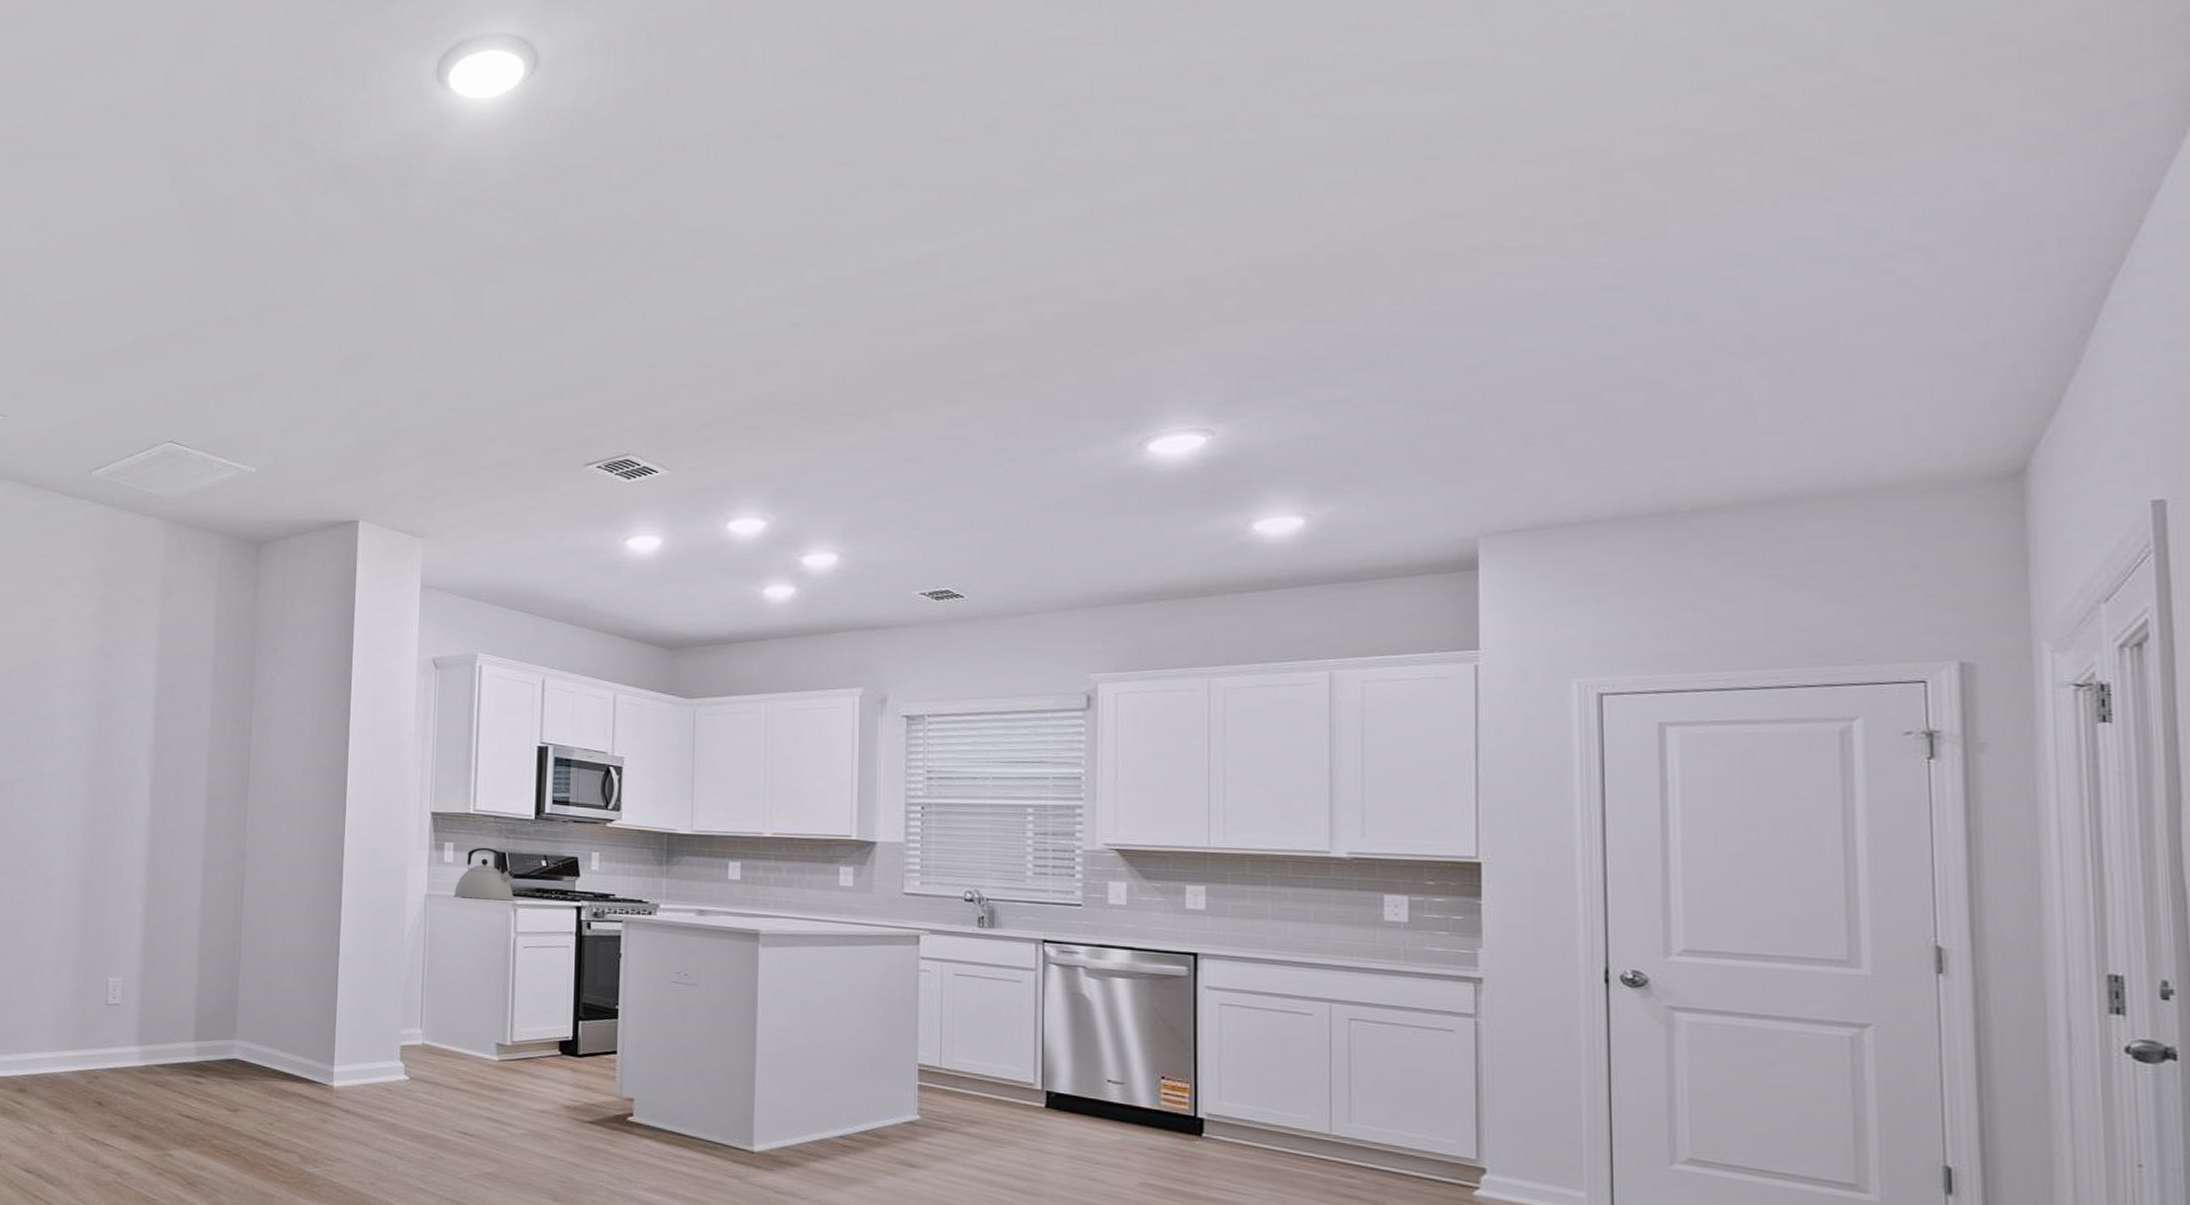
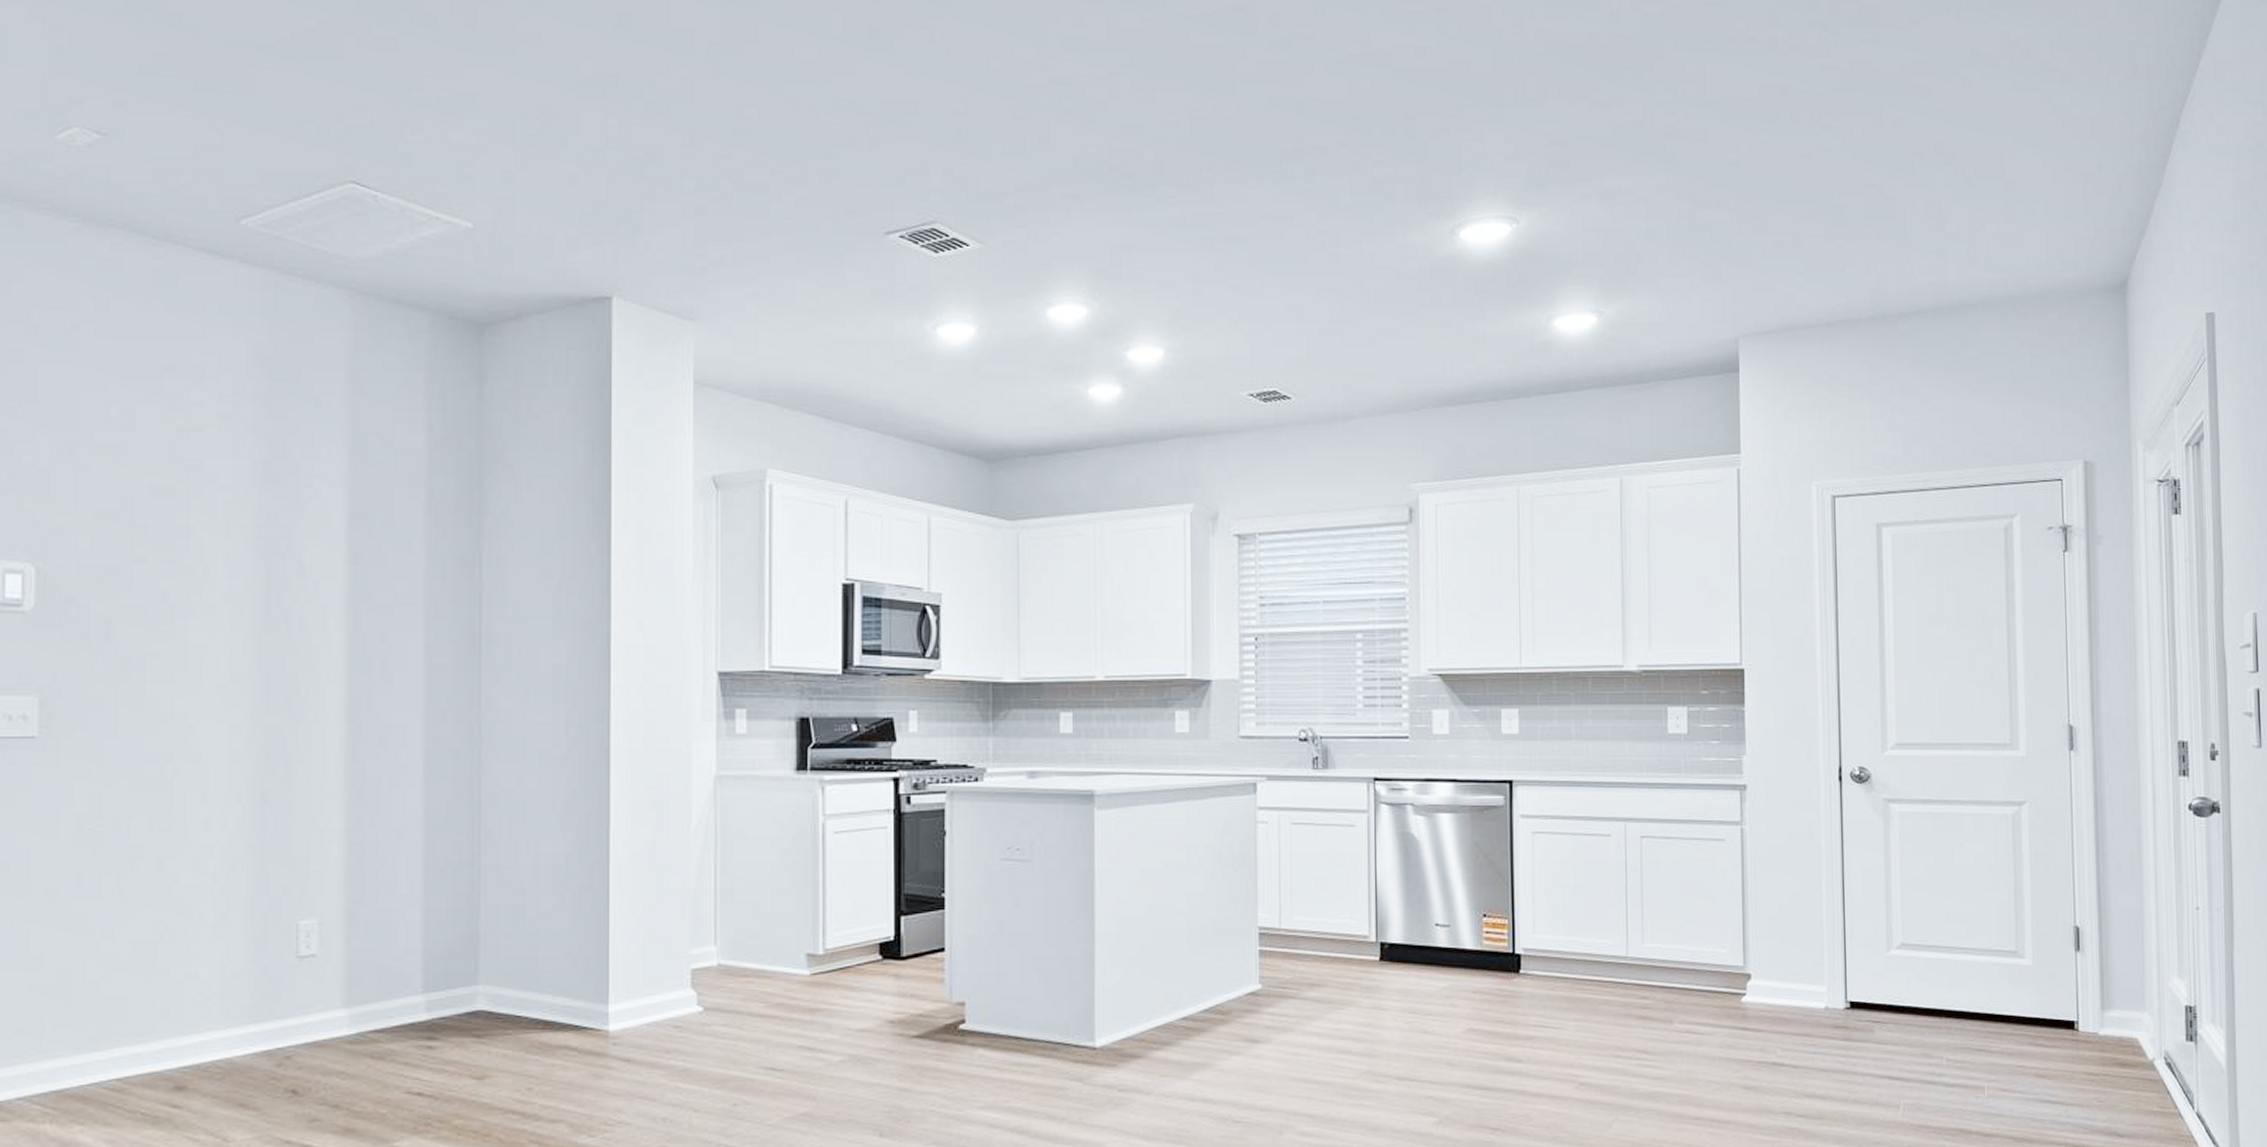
kettle: present [454,847,515,901] -> none [749,712,822,779]

